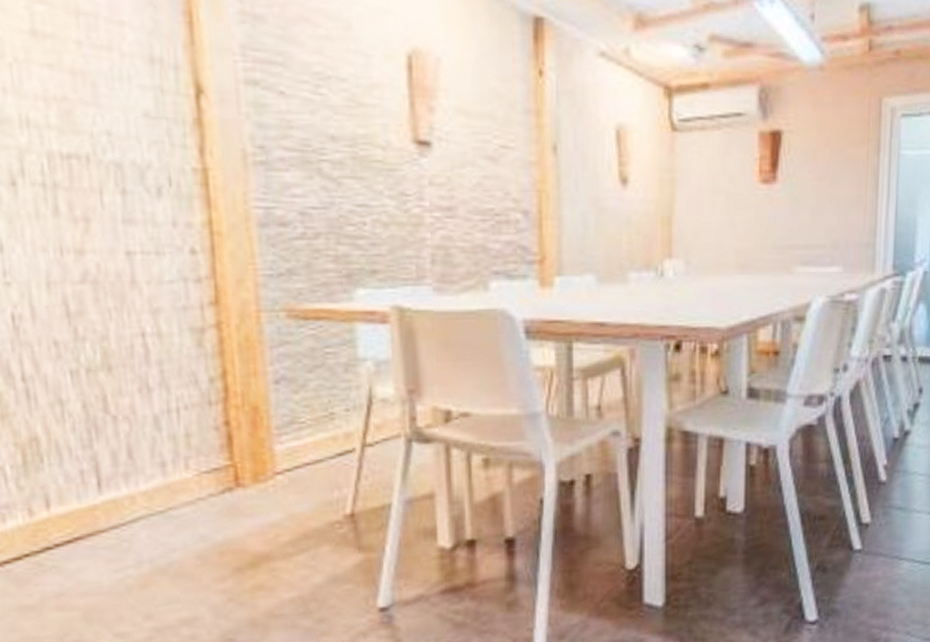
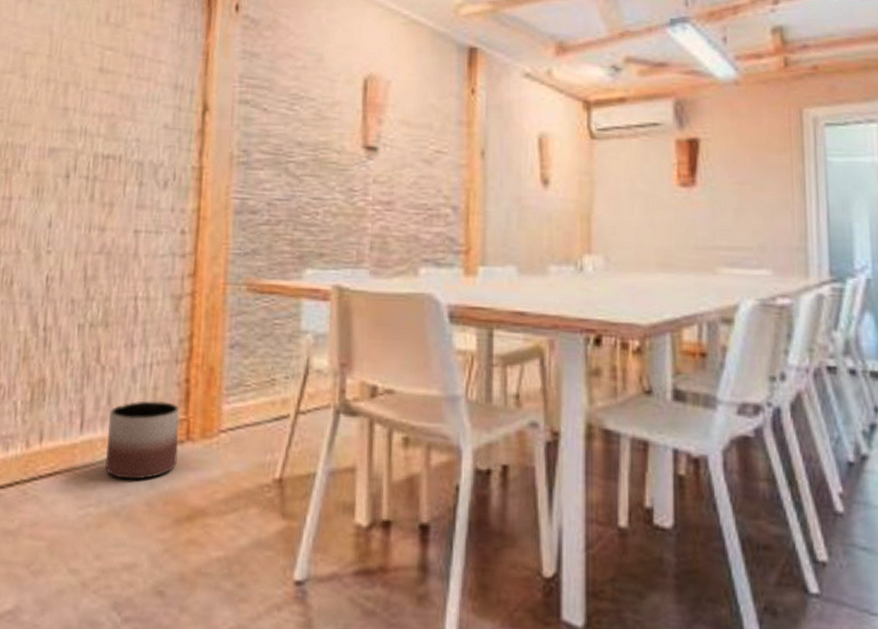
planter: none [133,448,229,536] -> present [105,401,181,480]

